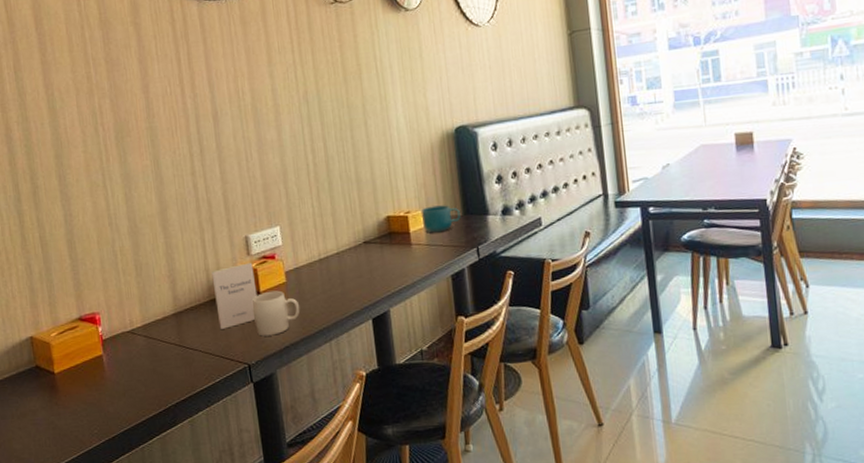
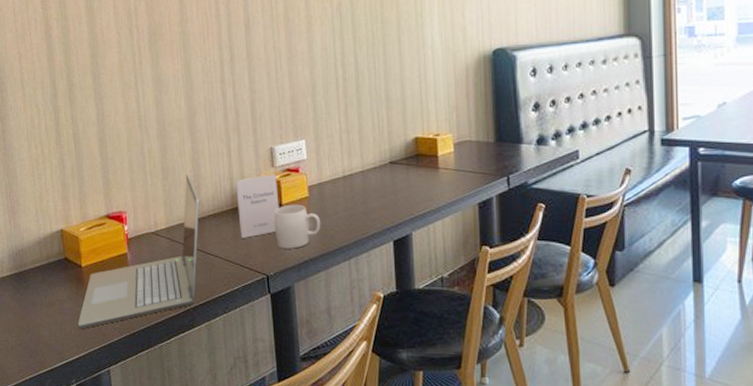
laptop: none [53,269,176,438] -> present [78,174,200,329]
cup: present [420,205,461,233] -> none [450,130,492,158]

